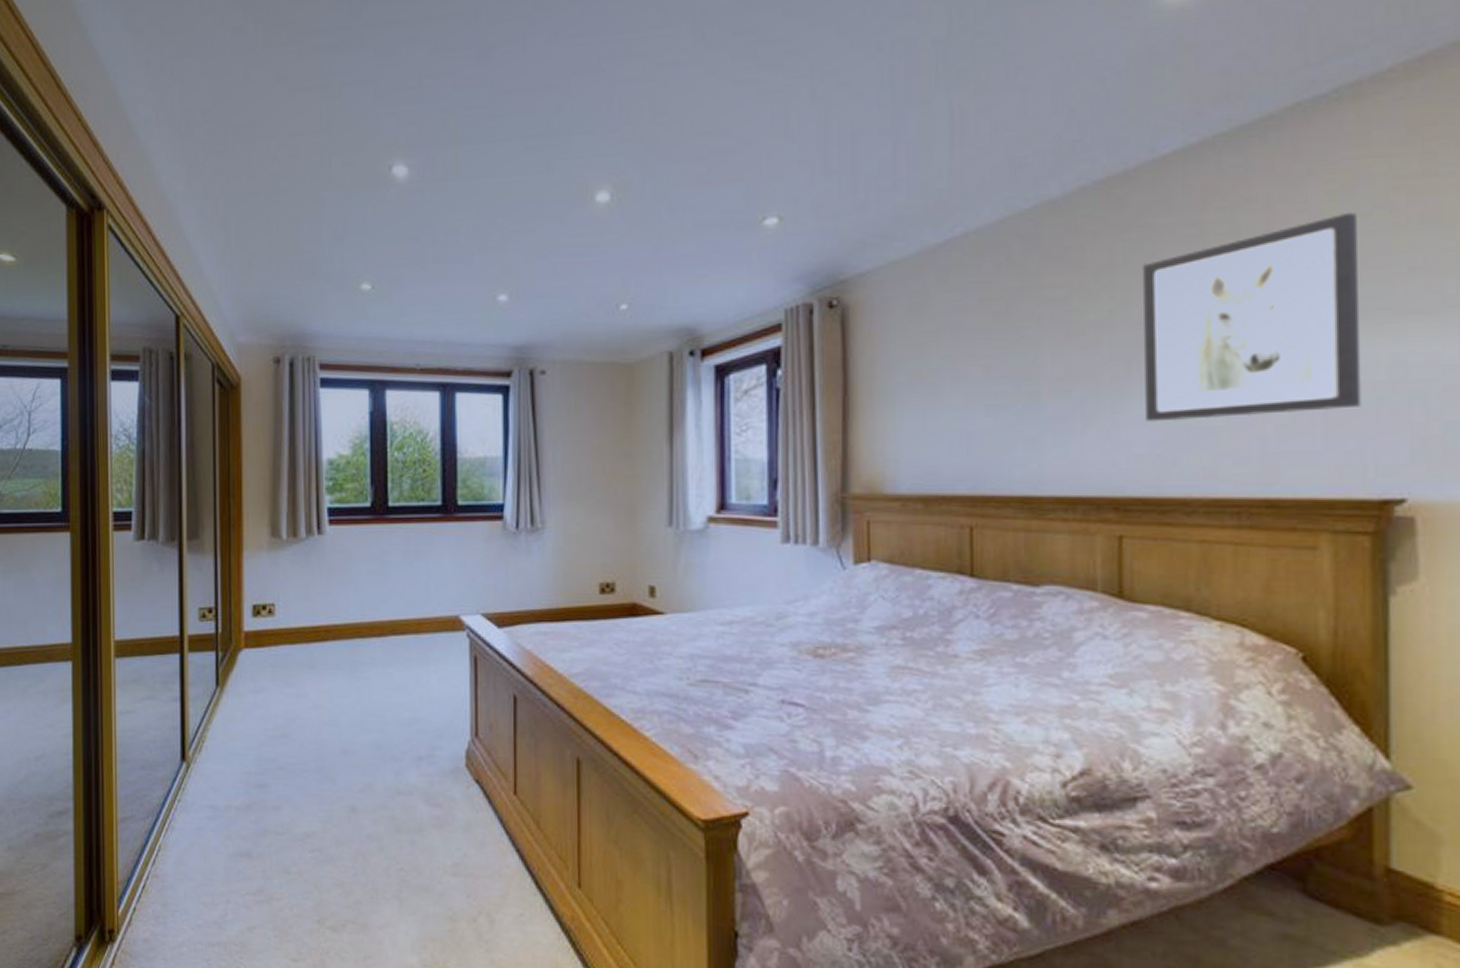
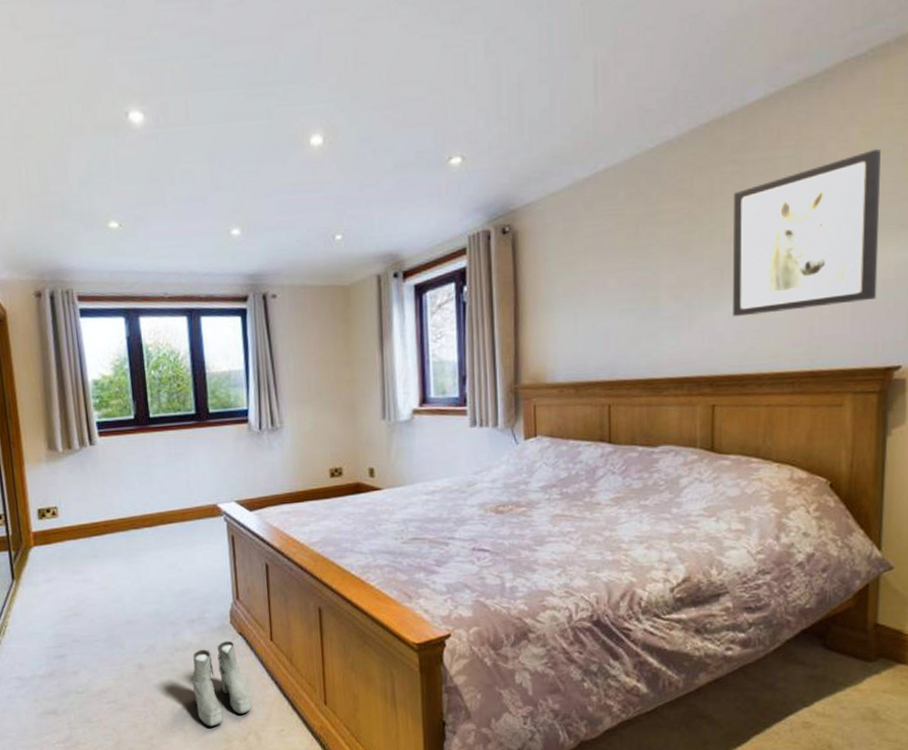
boots: none [413,788,485,899] -> present [192,641,252,727]

